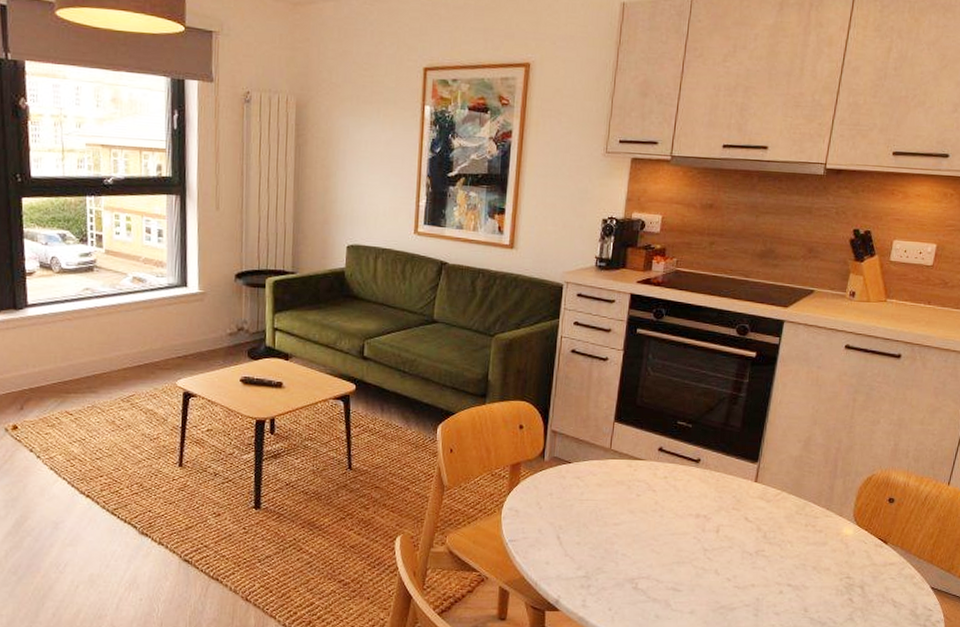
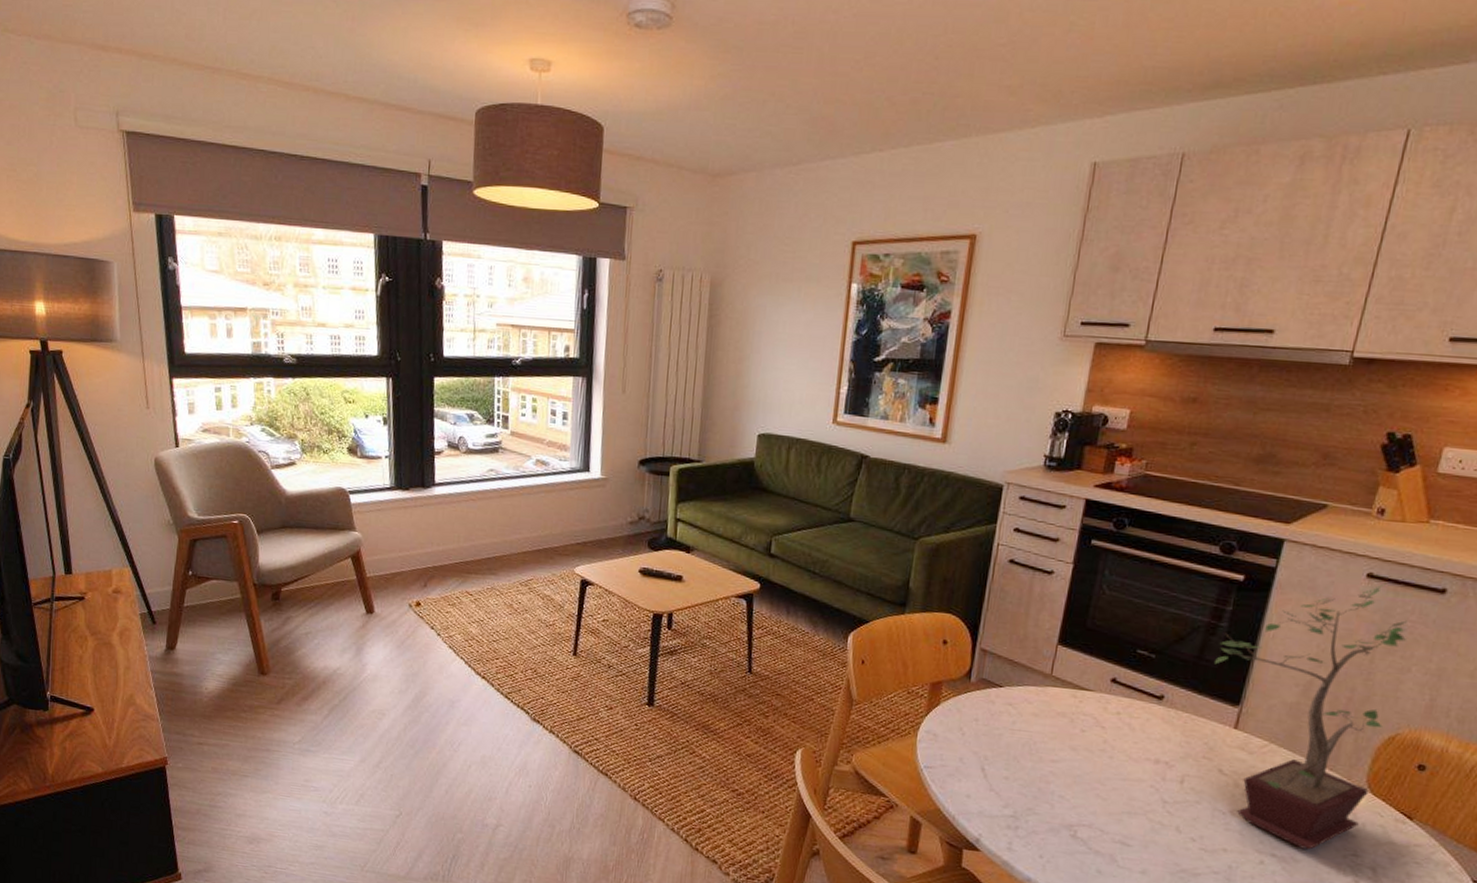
potted plant: none [738,352,875,577] -> present [1215,583,1407,850]

